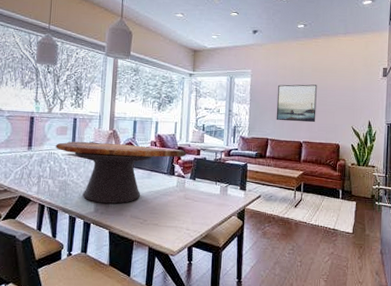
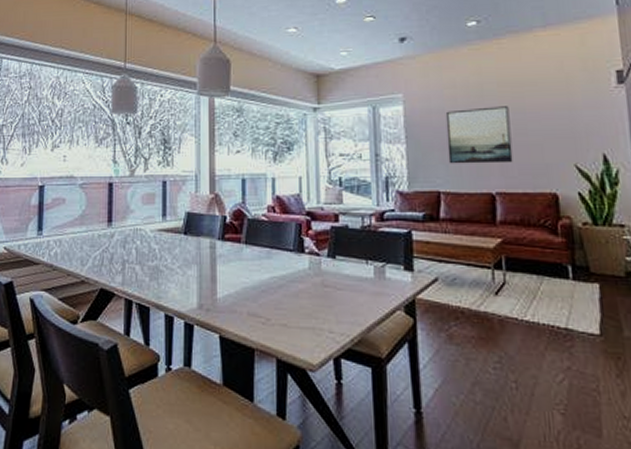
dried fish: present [56,141,186,204] -> none [142,211,319,296]

